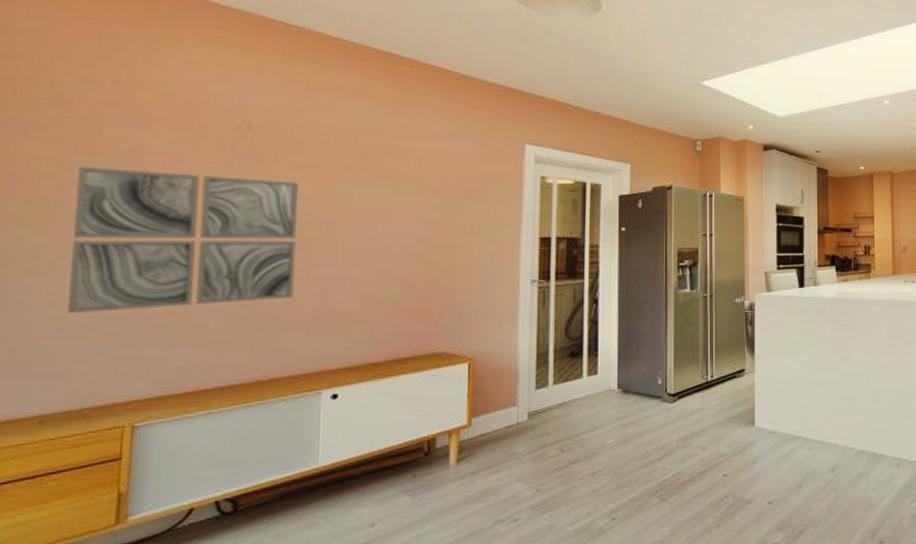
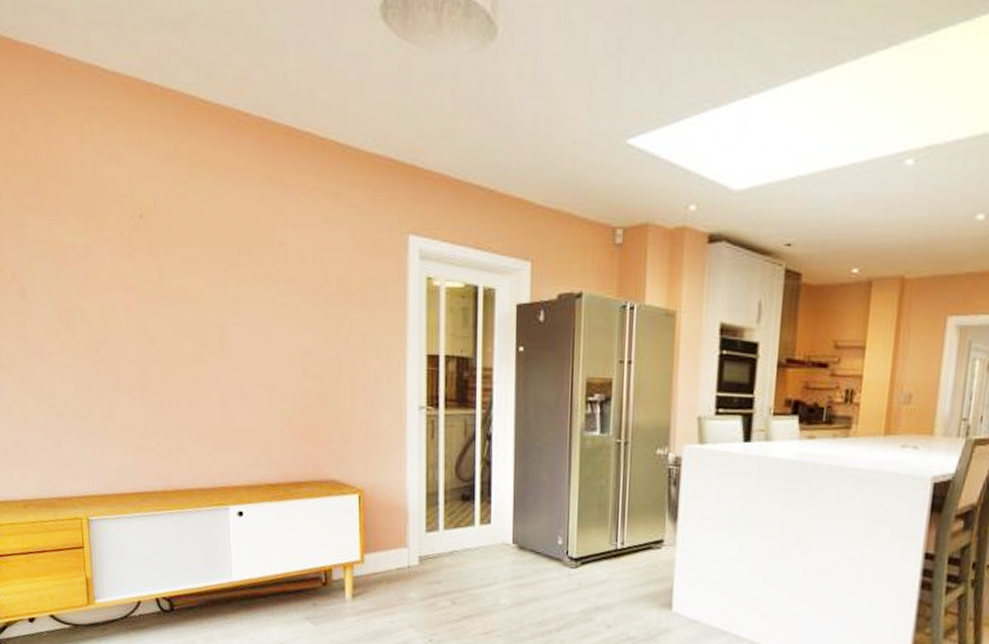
wall art: present [68,166,299,313] -> none [14,259,197,408]

